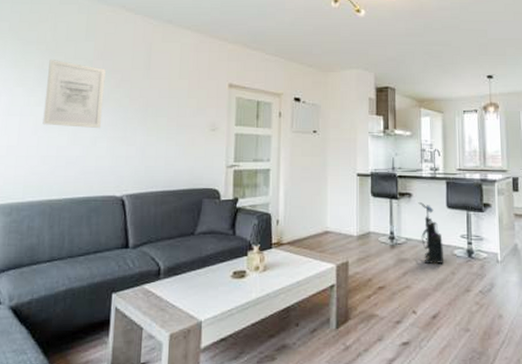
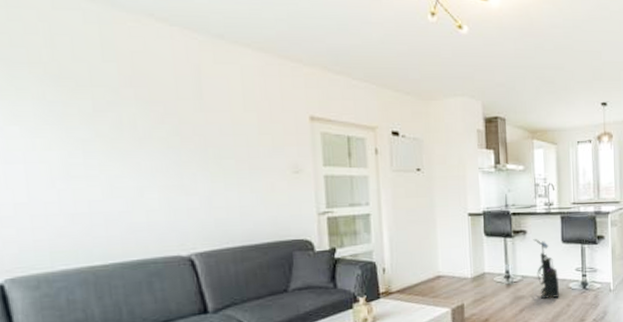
wall art: present [42,59,106,129] -> none [53,86,146,177]

